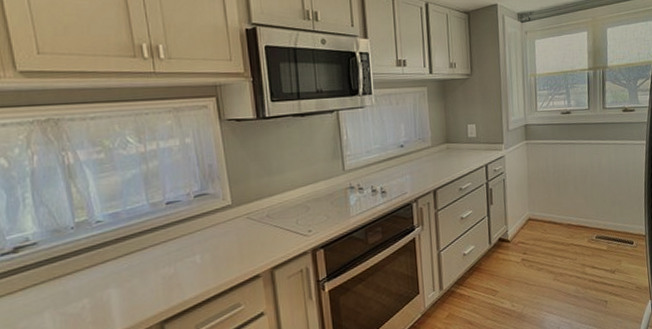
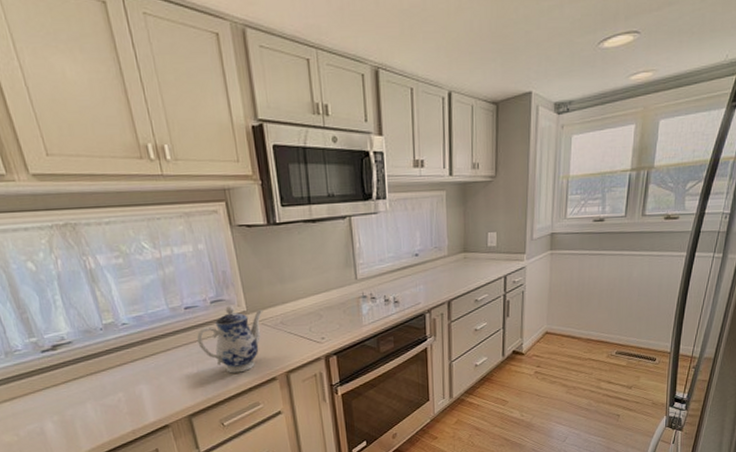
teapot: none [177,199,249,272] -> present [197,305,263,373]

